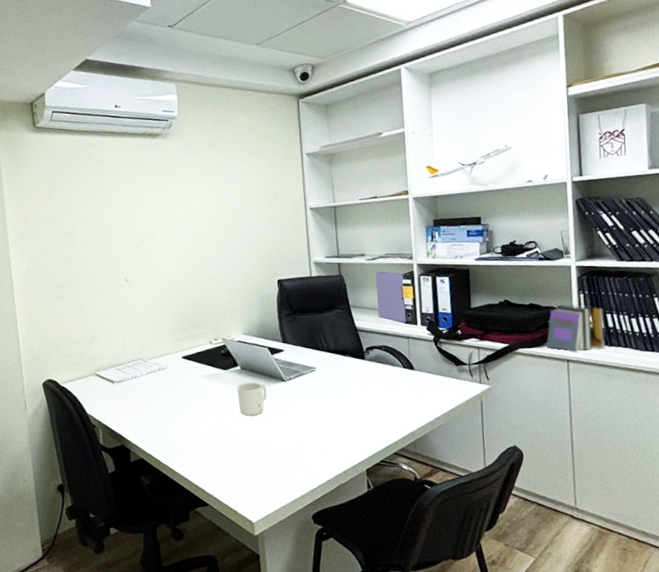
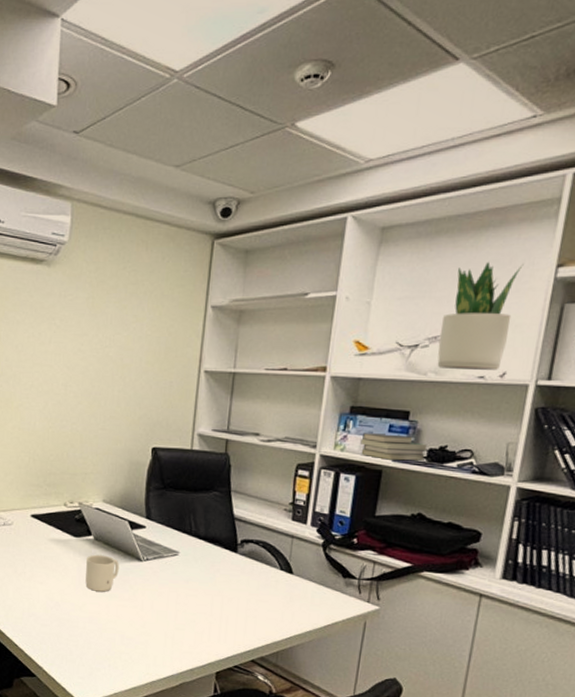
binder: present [375,271,414,323] -> none [262,456,309,520]
books: none [447,237,500,260] -> present [361,433,428,461]
planter: none [490,88,543,179] -> present [437,262,524,370]
books: present [546,304,606,354] -> none [458,530,540,589]

